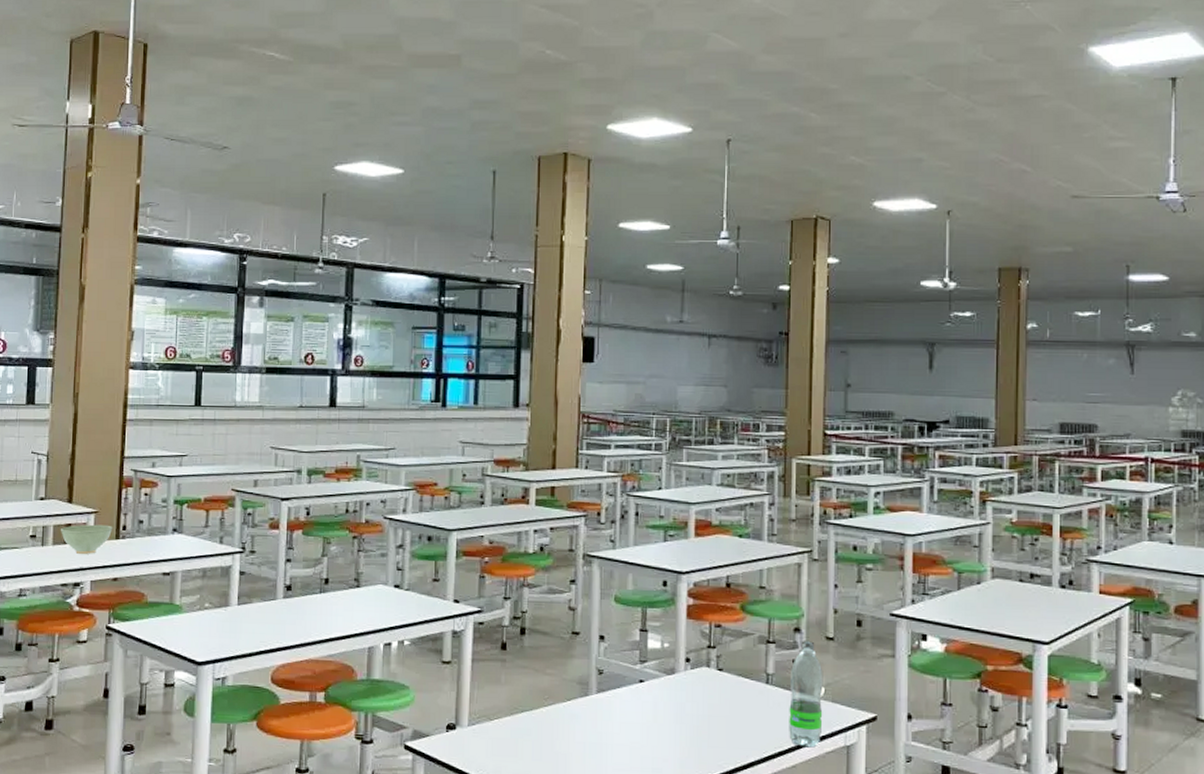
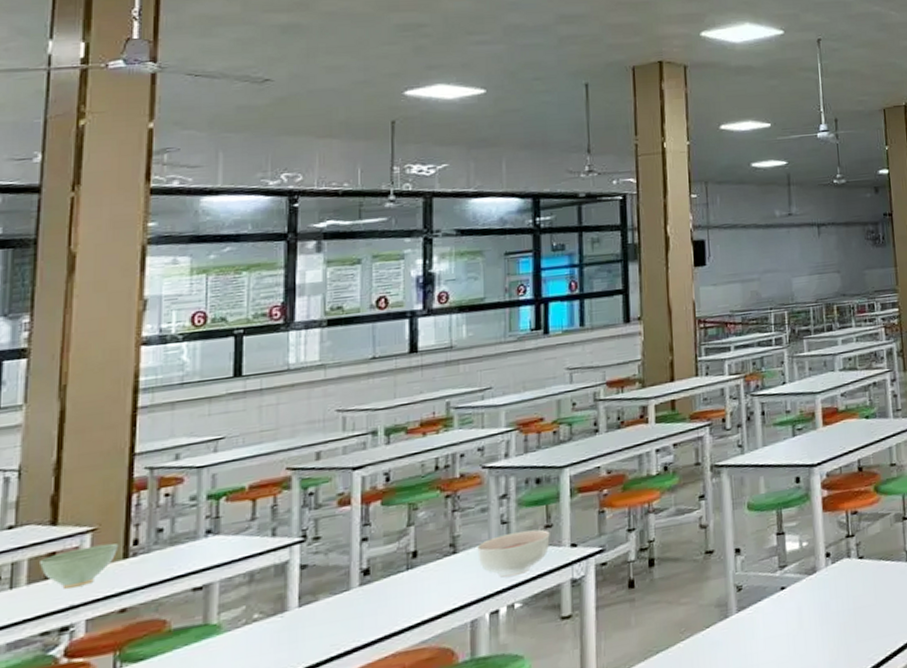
bowl: none [376,580,437,618] -> present [477,529,550,579]

